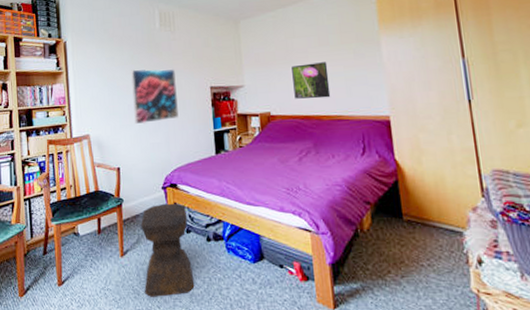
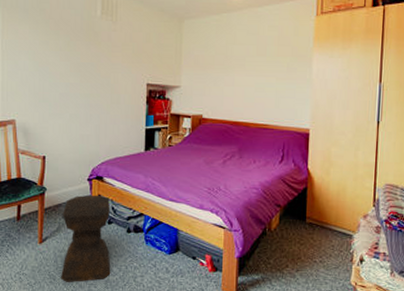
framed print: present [131,68,179,125] -> none [65,57,112,115]
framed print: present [292,62,331,99] -> none [227,71,262,107]

